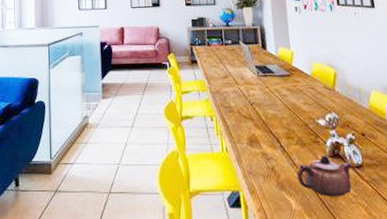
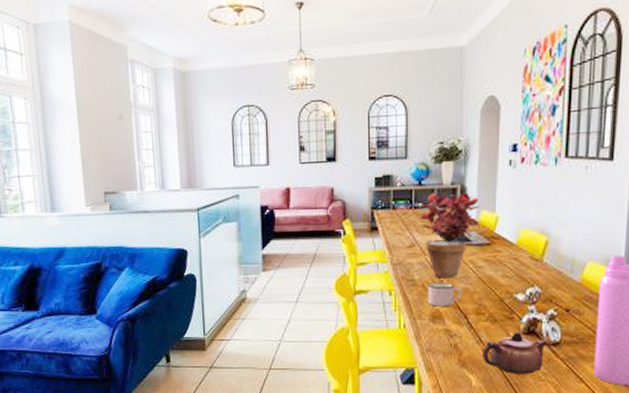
potted plant: none [230,32,278,105] -> present [420,192,480,278]
mug: none [242,108,272,131] -> present [427,281,462,307]

